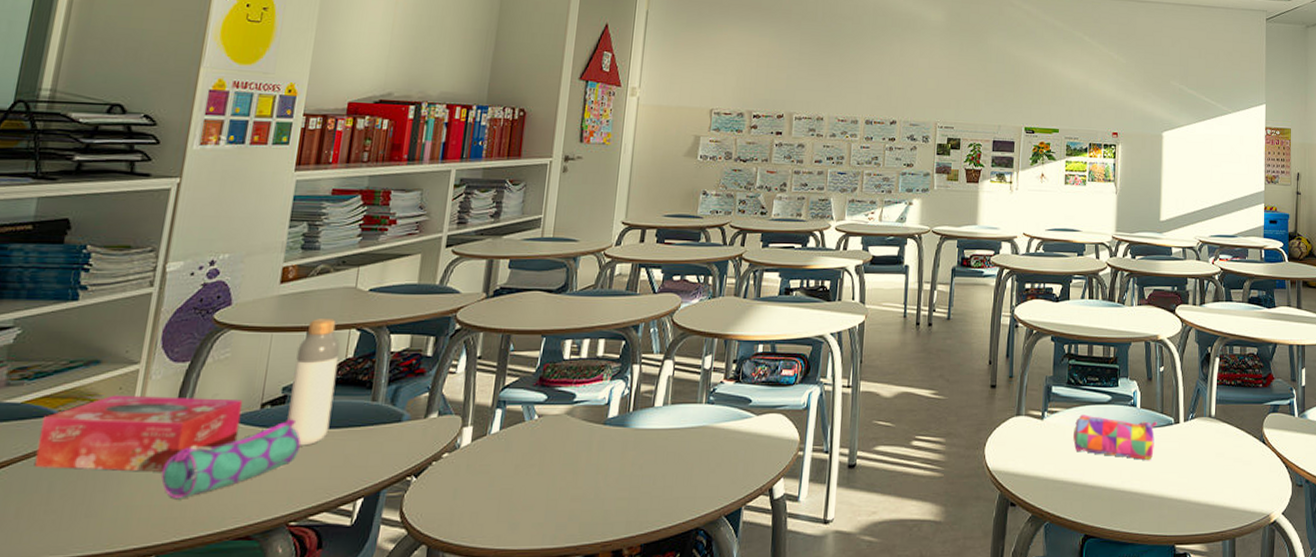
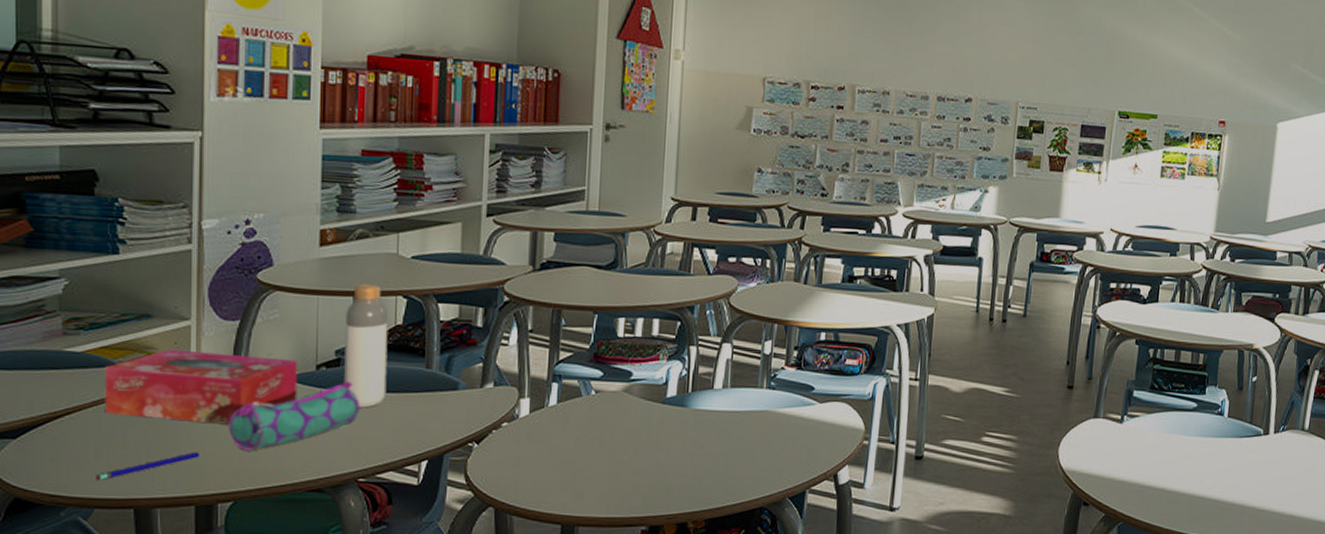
pen: none [11,503,127,541] -> present [96,452,200,480]
pencil case: present [1073,415,1157,461] -> none [1153,420,1245,470]

